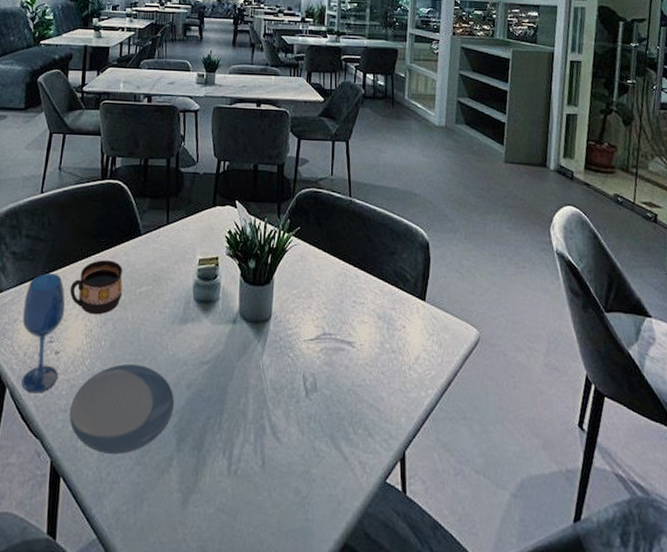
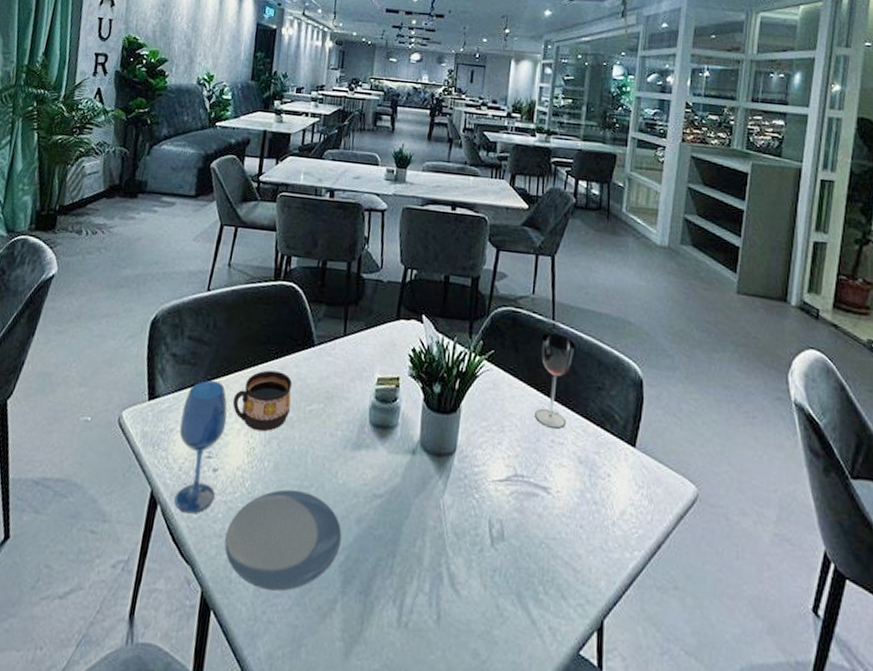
wineglass: none [338,208,370,291] -> present [535,333,576,429]

